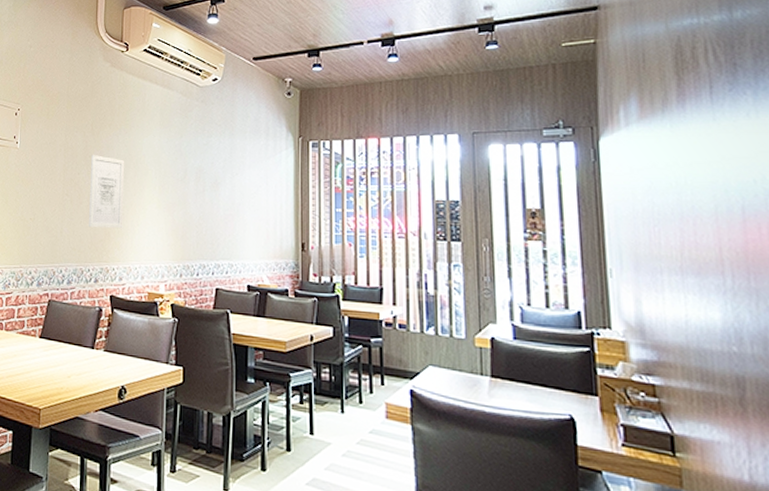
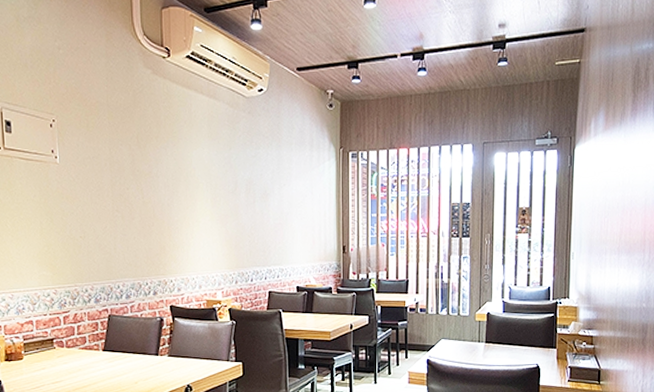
wall art: present [89,155,125,229] -> none [140,169,177,243]

